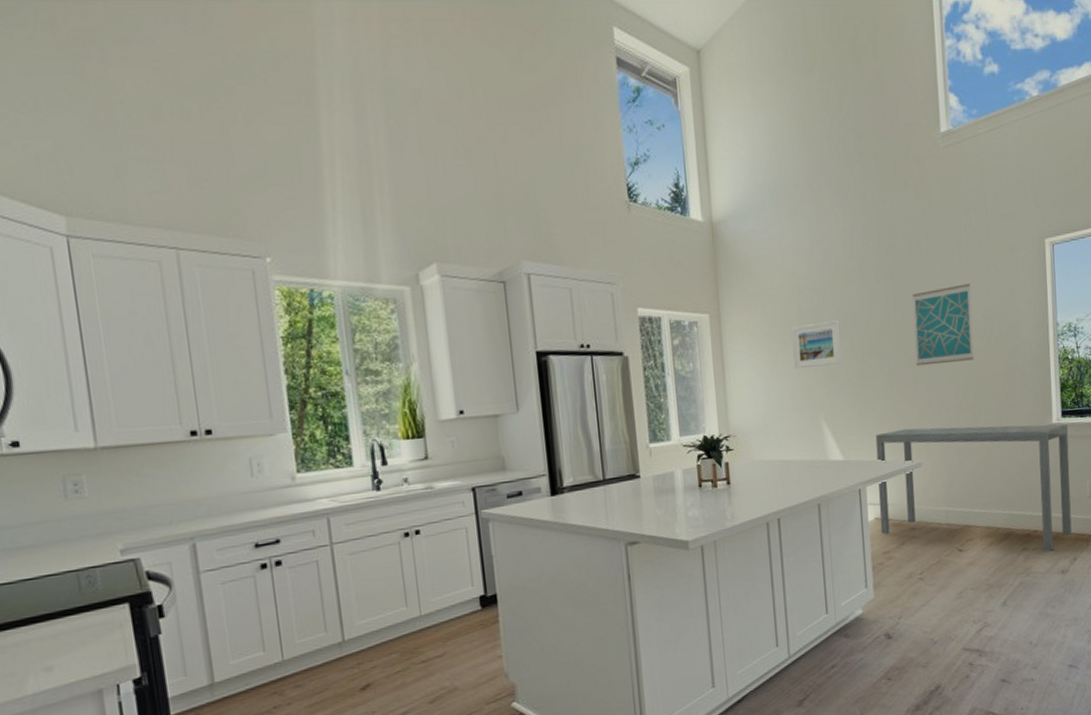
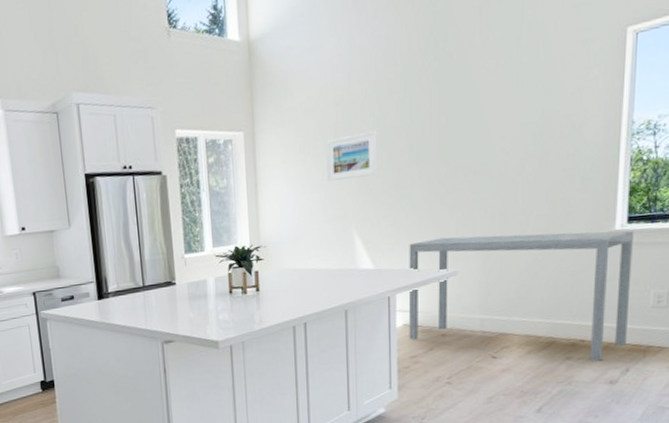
wall art: present [912,284,974,366] -> none [458,84,529,175]

